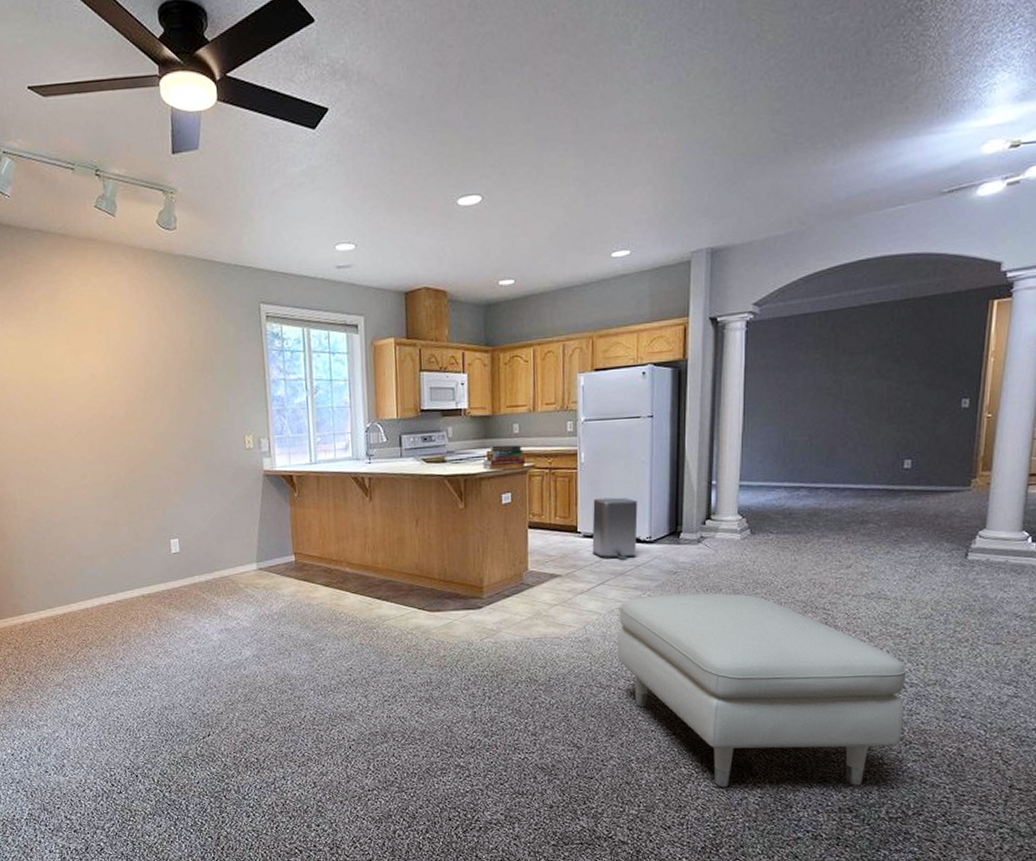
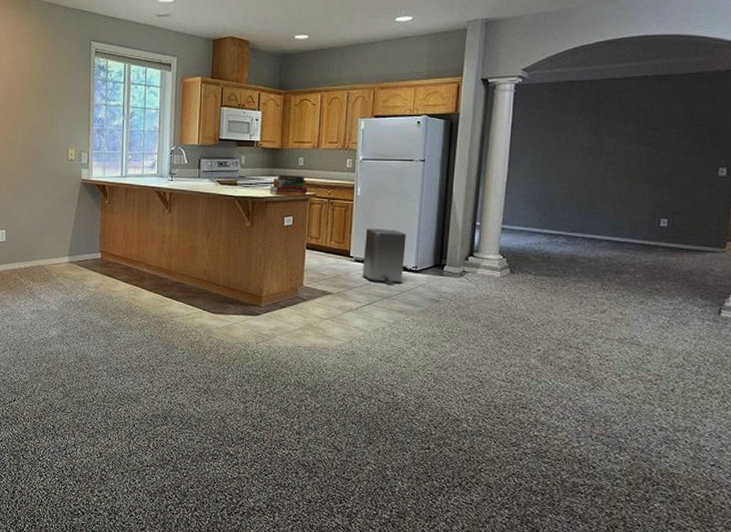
ottoman: present [616,593,907,788] -> none [379,319,657,519]

